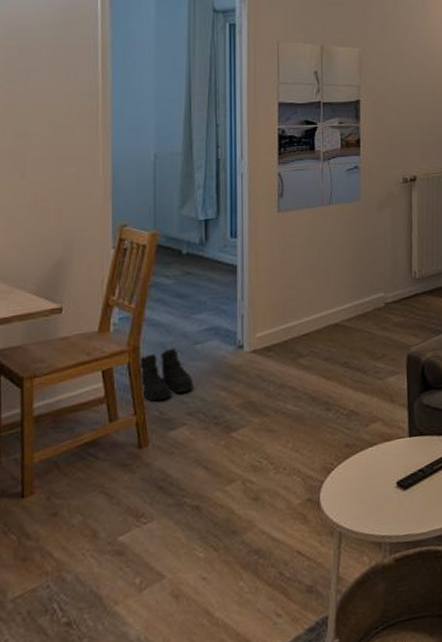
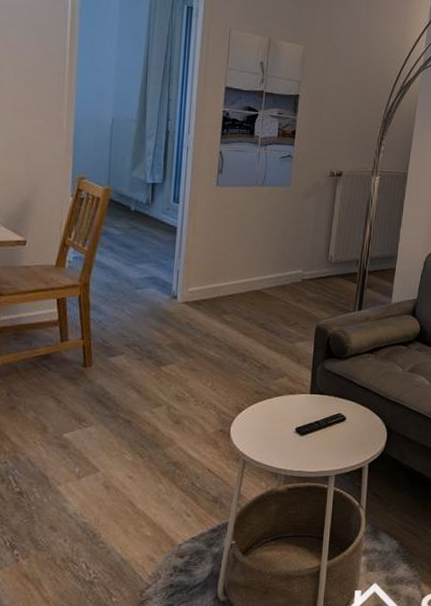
boots: present [138,347,194,402] -> none [87,289,133,331]

